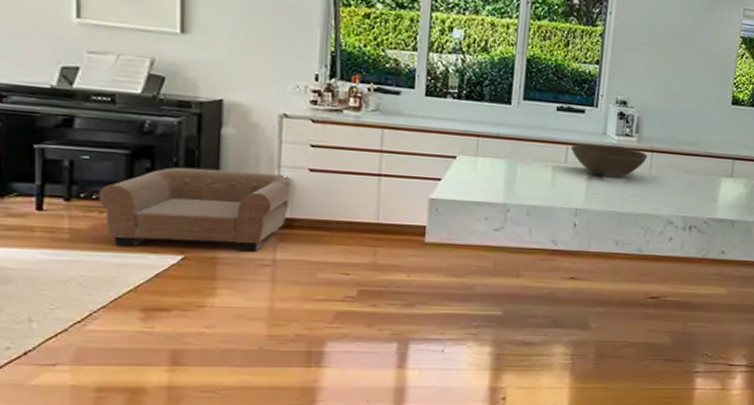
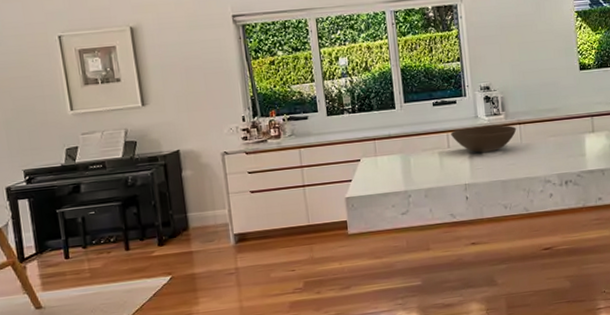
dog bed: present [98,167,292,252] -> none [105,199,241,278]

